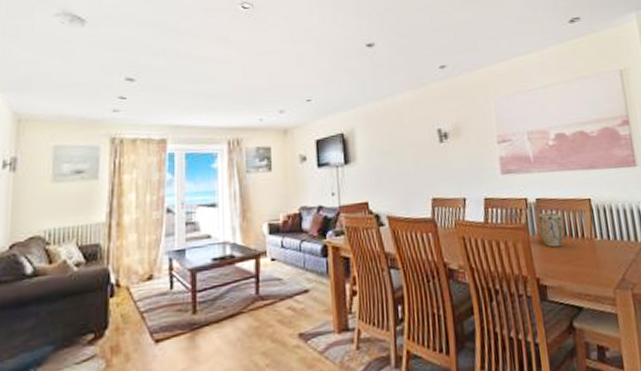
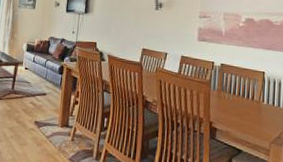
plant pot: present [538,212,564,248] -> none [219,75,239,103]

